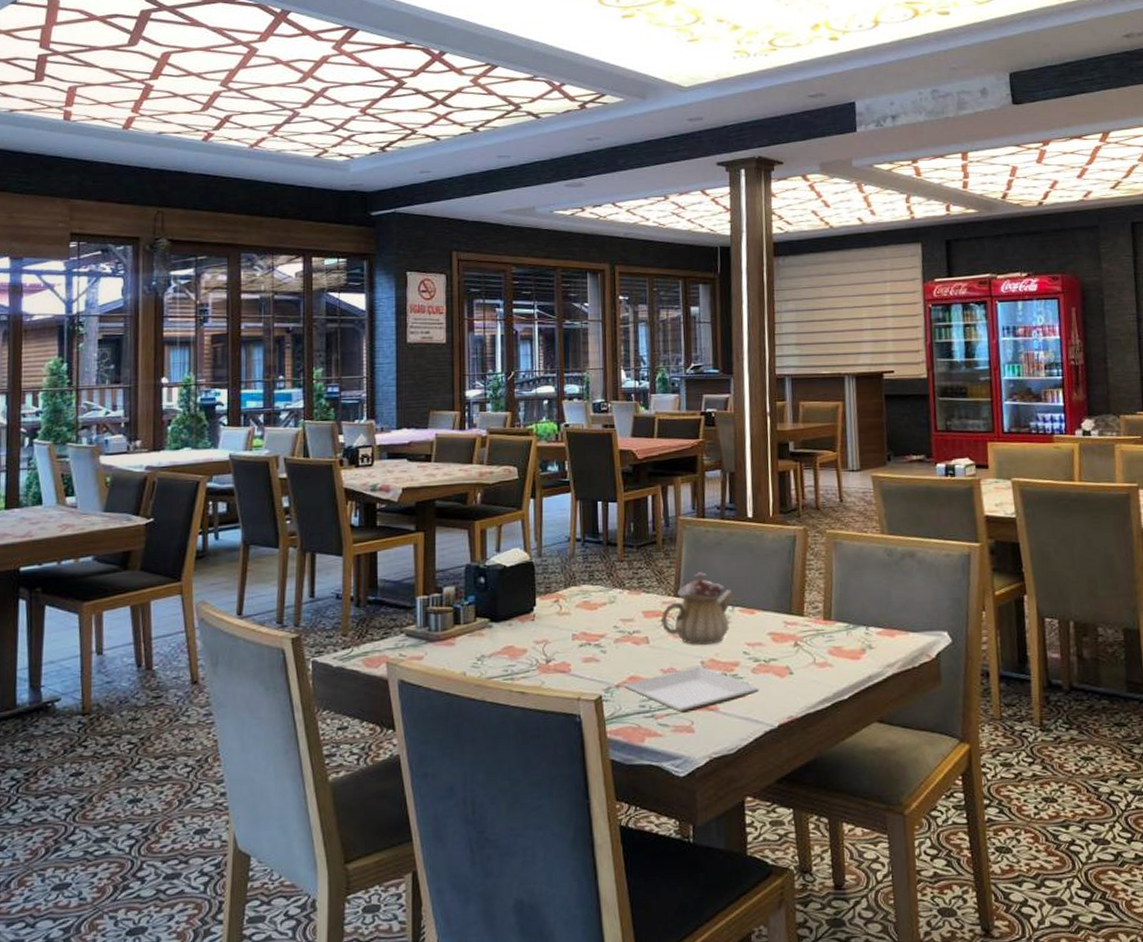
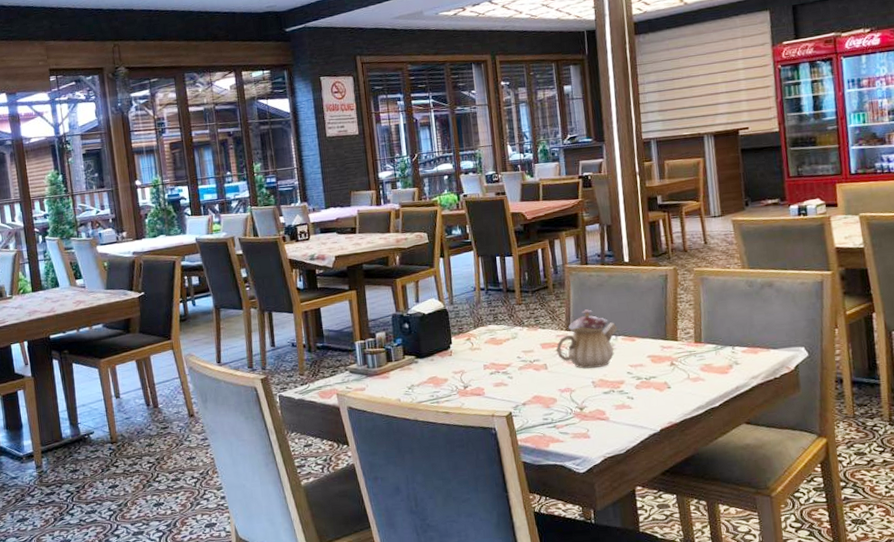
plate: present [623,667,759,713] -> none [528,386,643,423]

